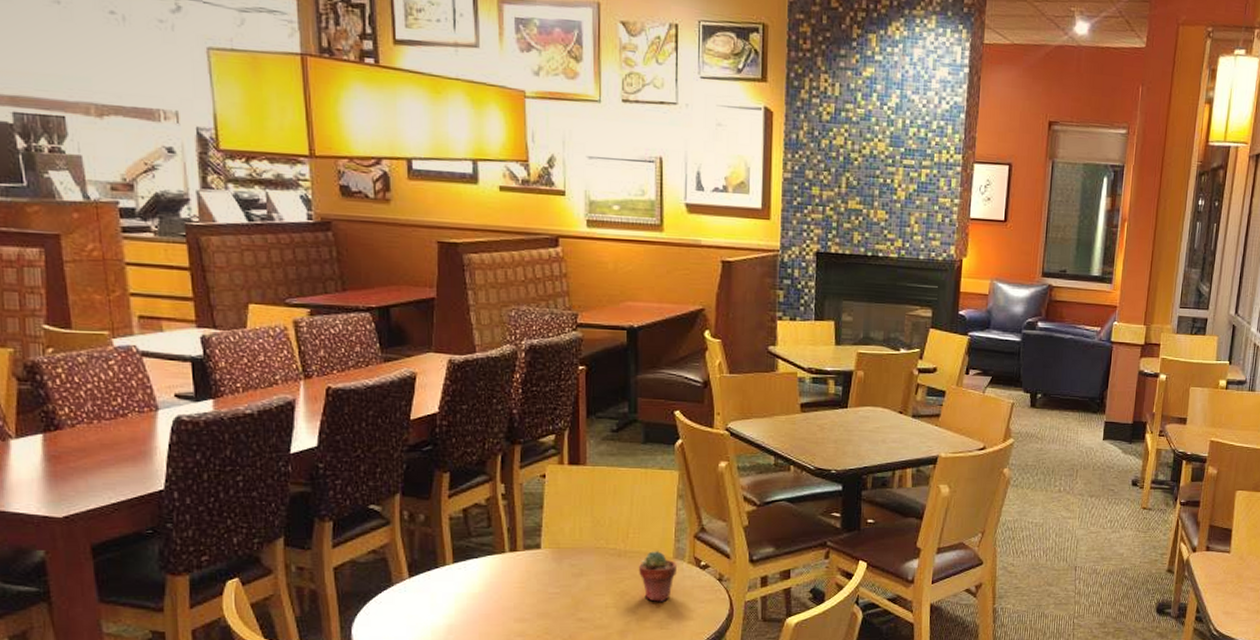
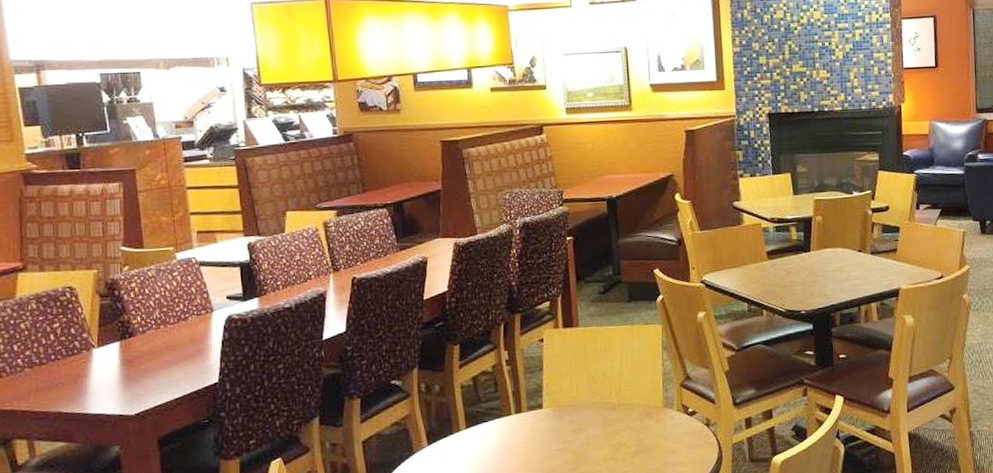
potted succulent: present [638,551,677,602] -> none [631,402,667,451]

